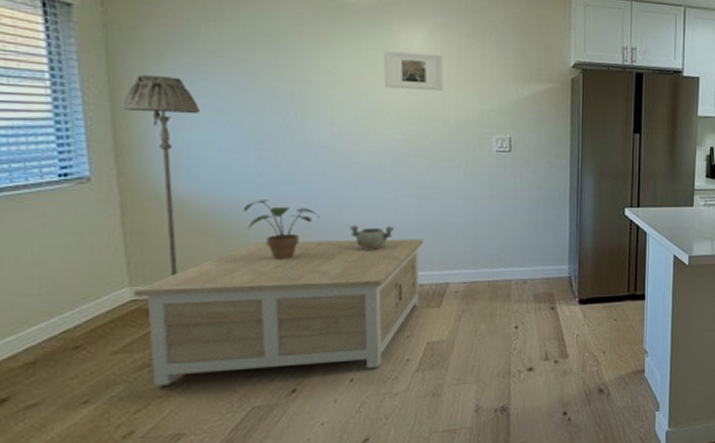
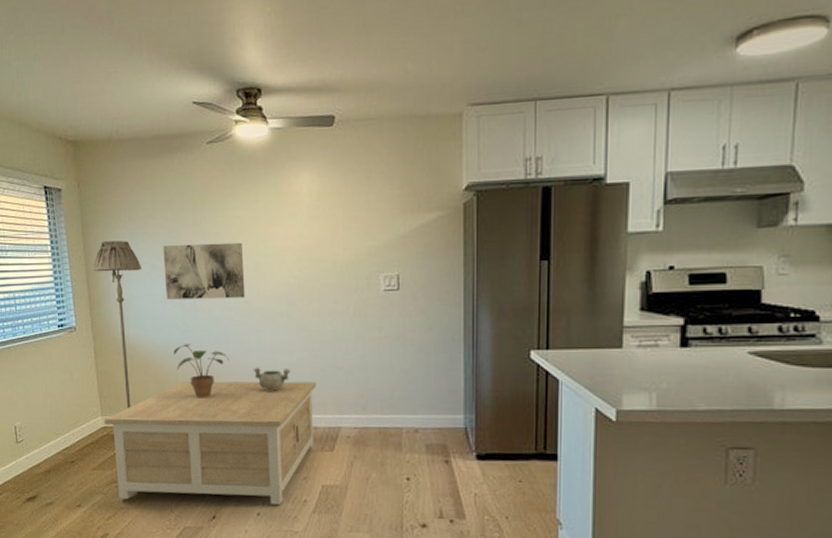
wall art: none [232,87,342,152] -> present [163,242,245,299]
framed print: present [384,50,443,92] -> none [278,194,331,234]

